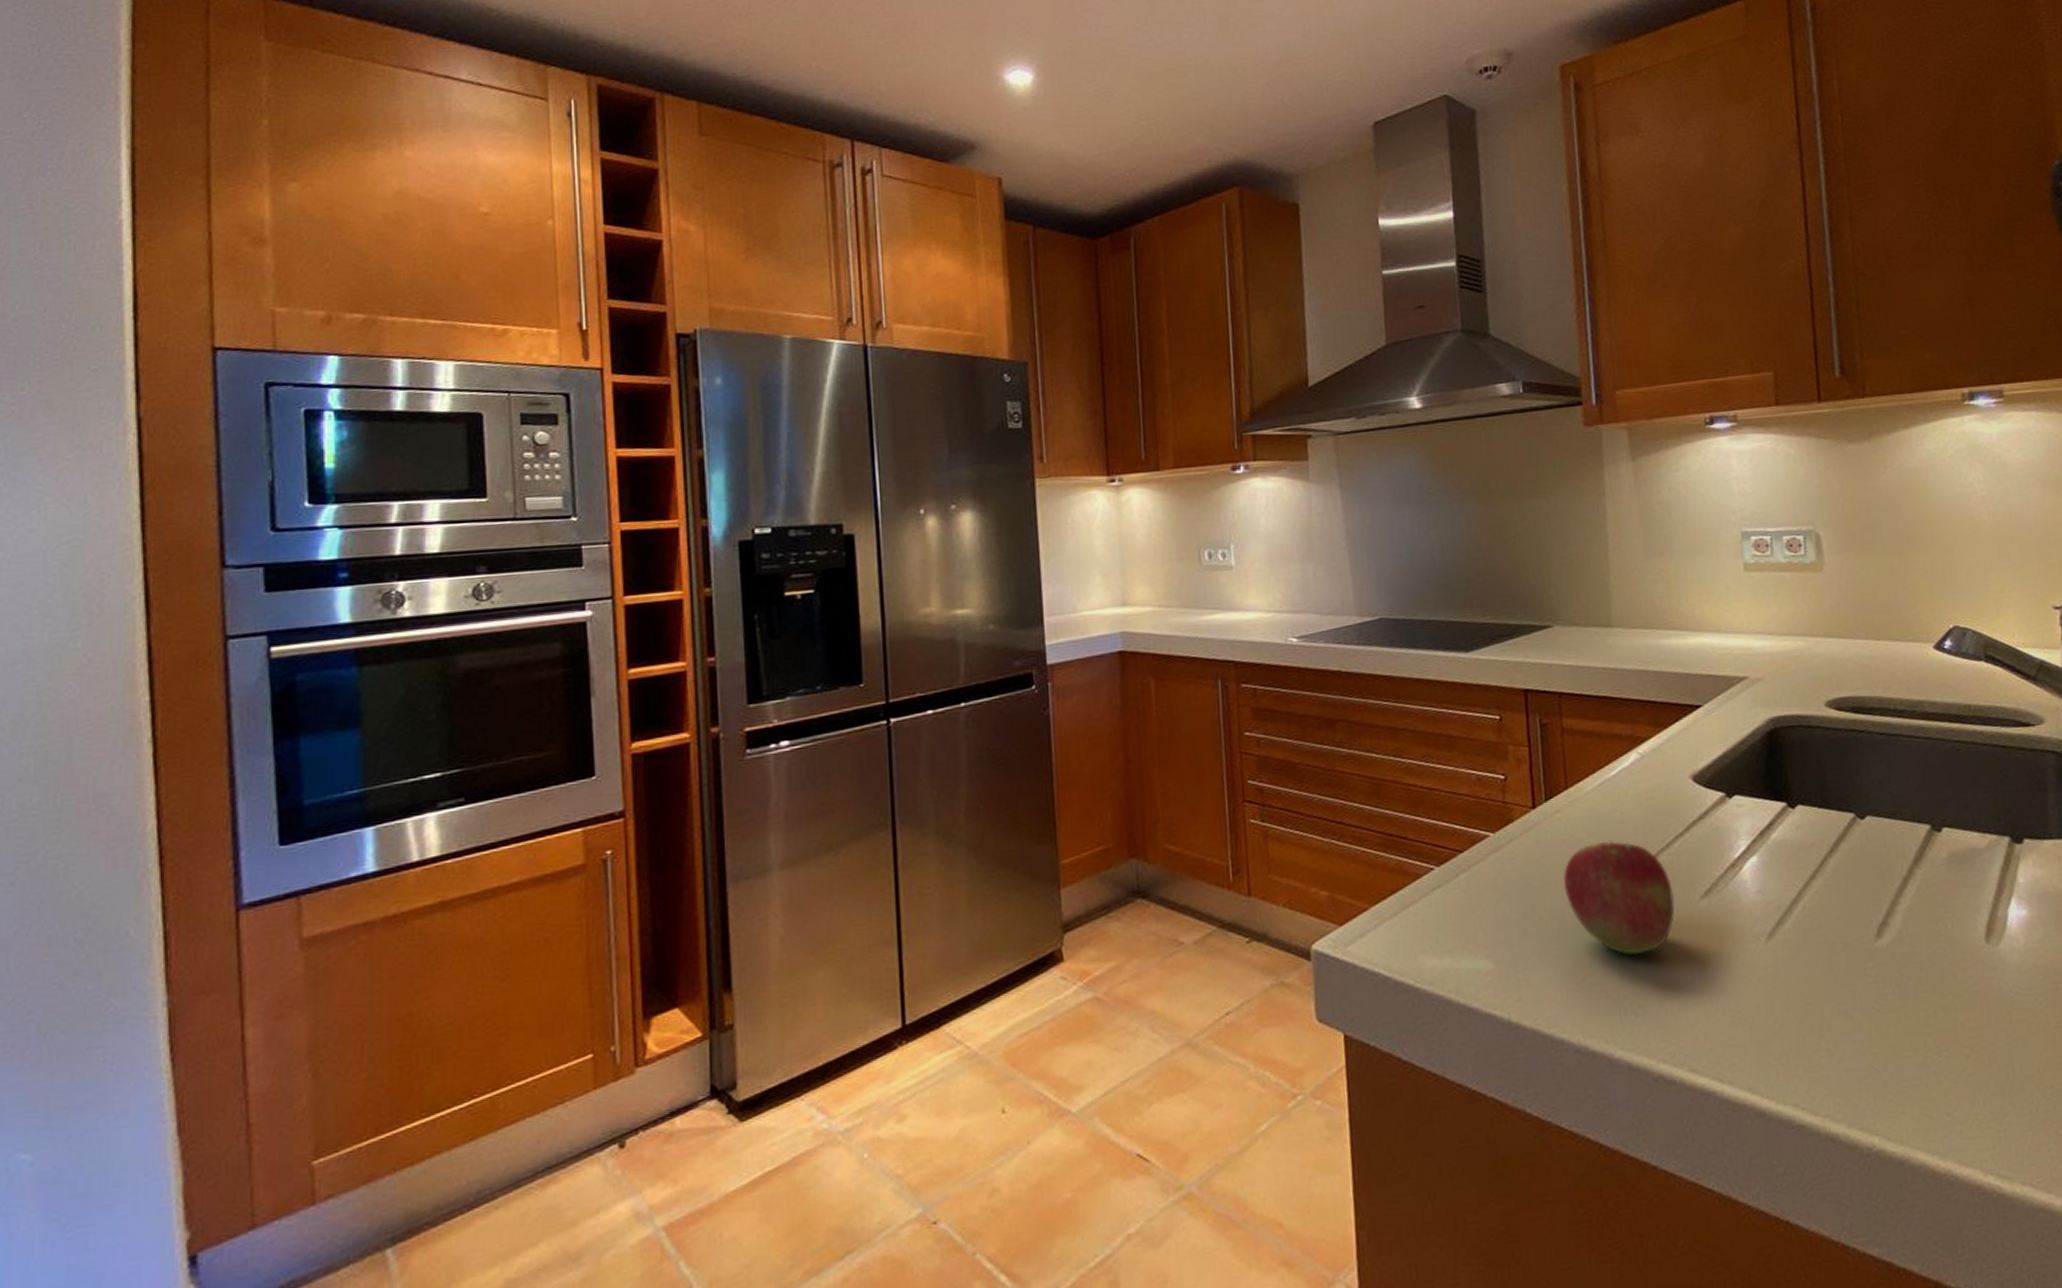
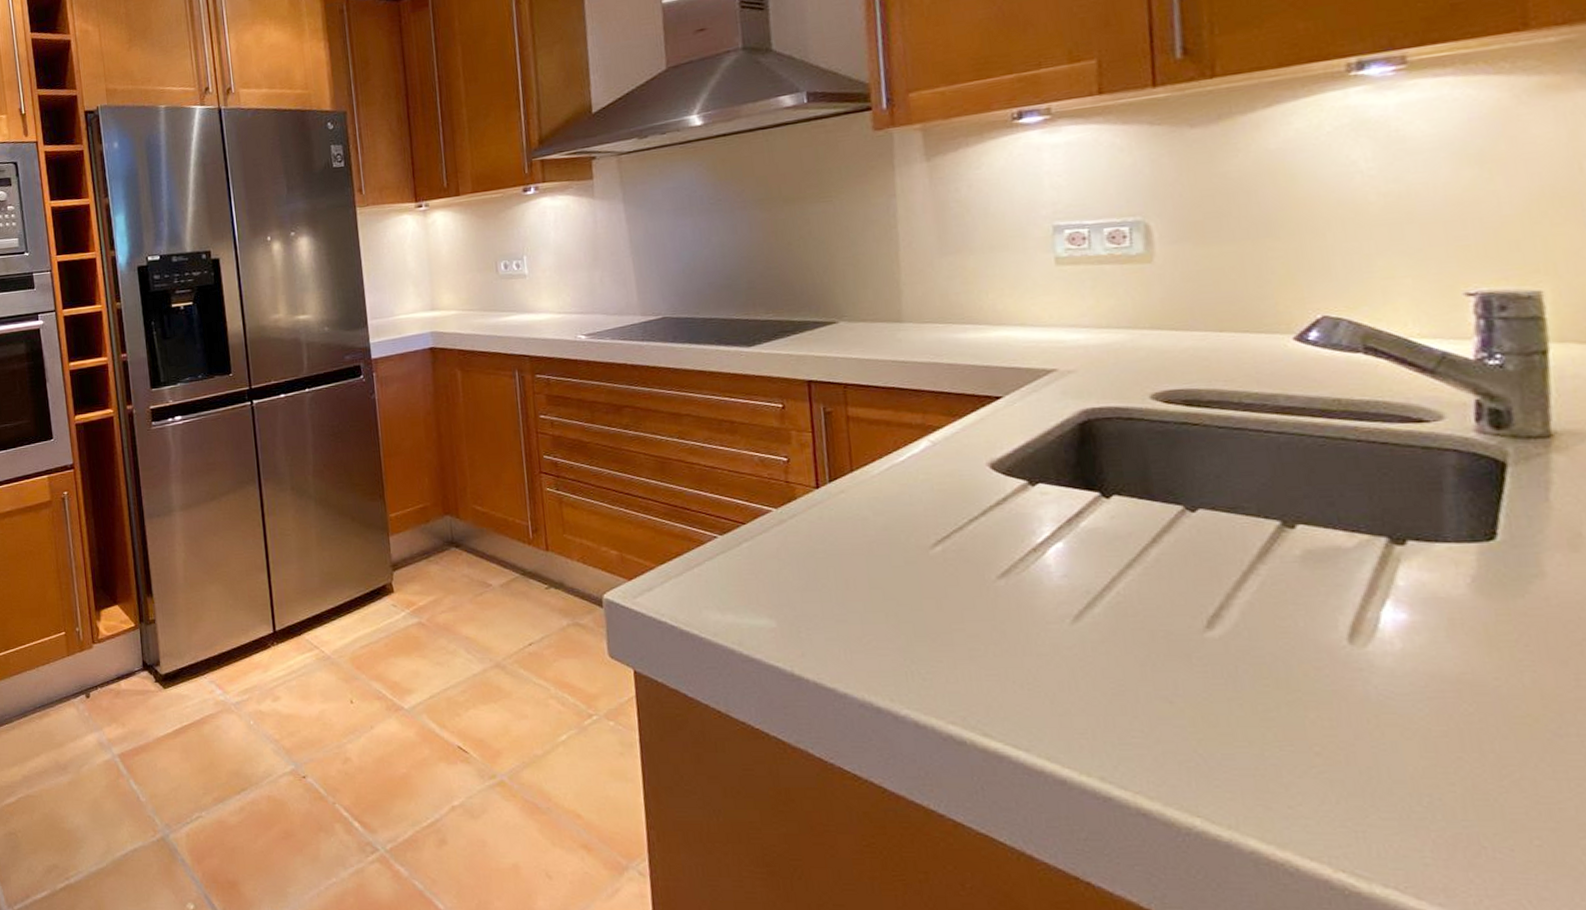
fruit: present [1562,840,1675,955] -> none [847,520,968,626]

